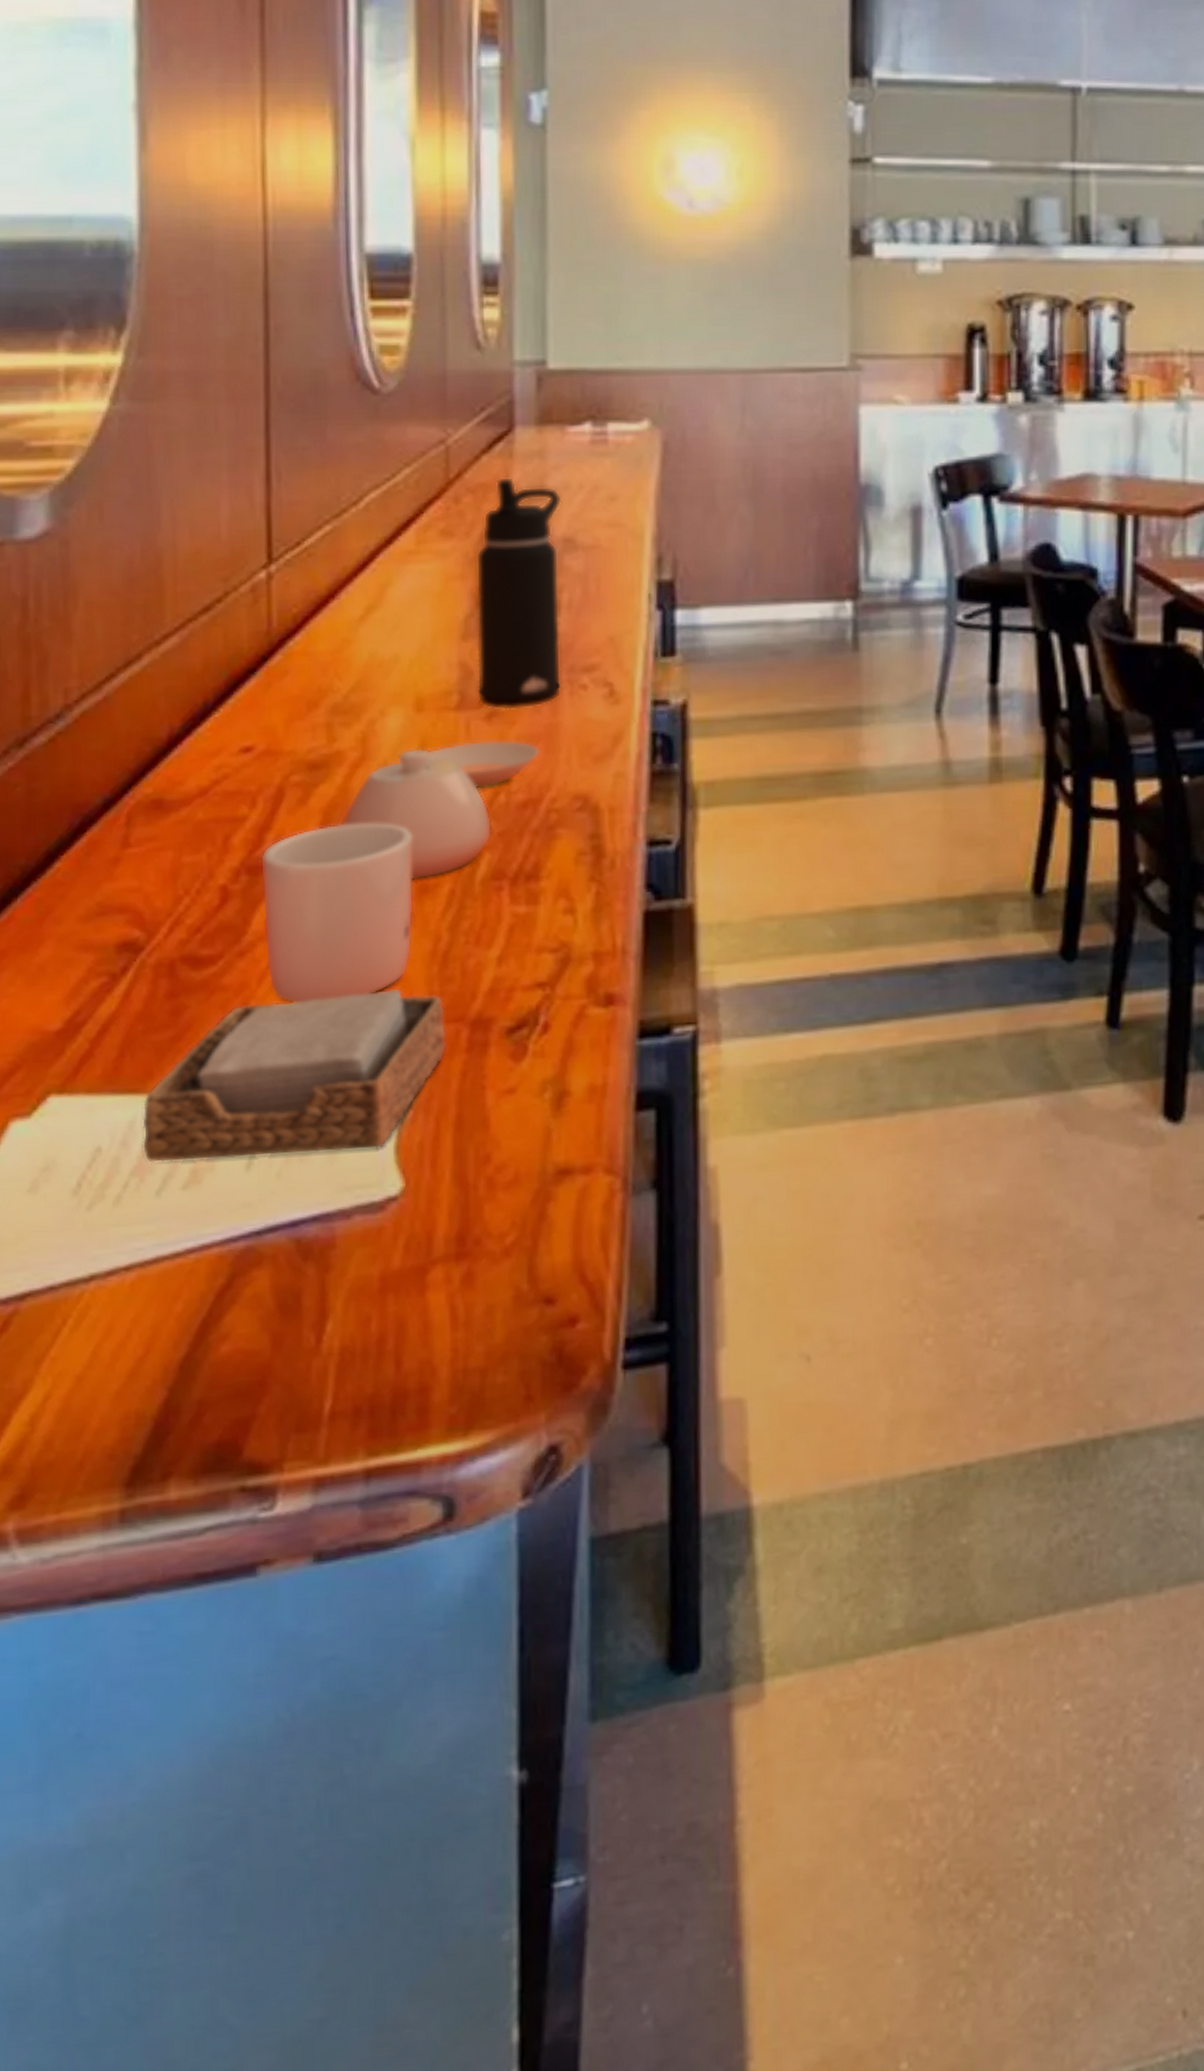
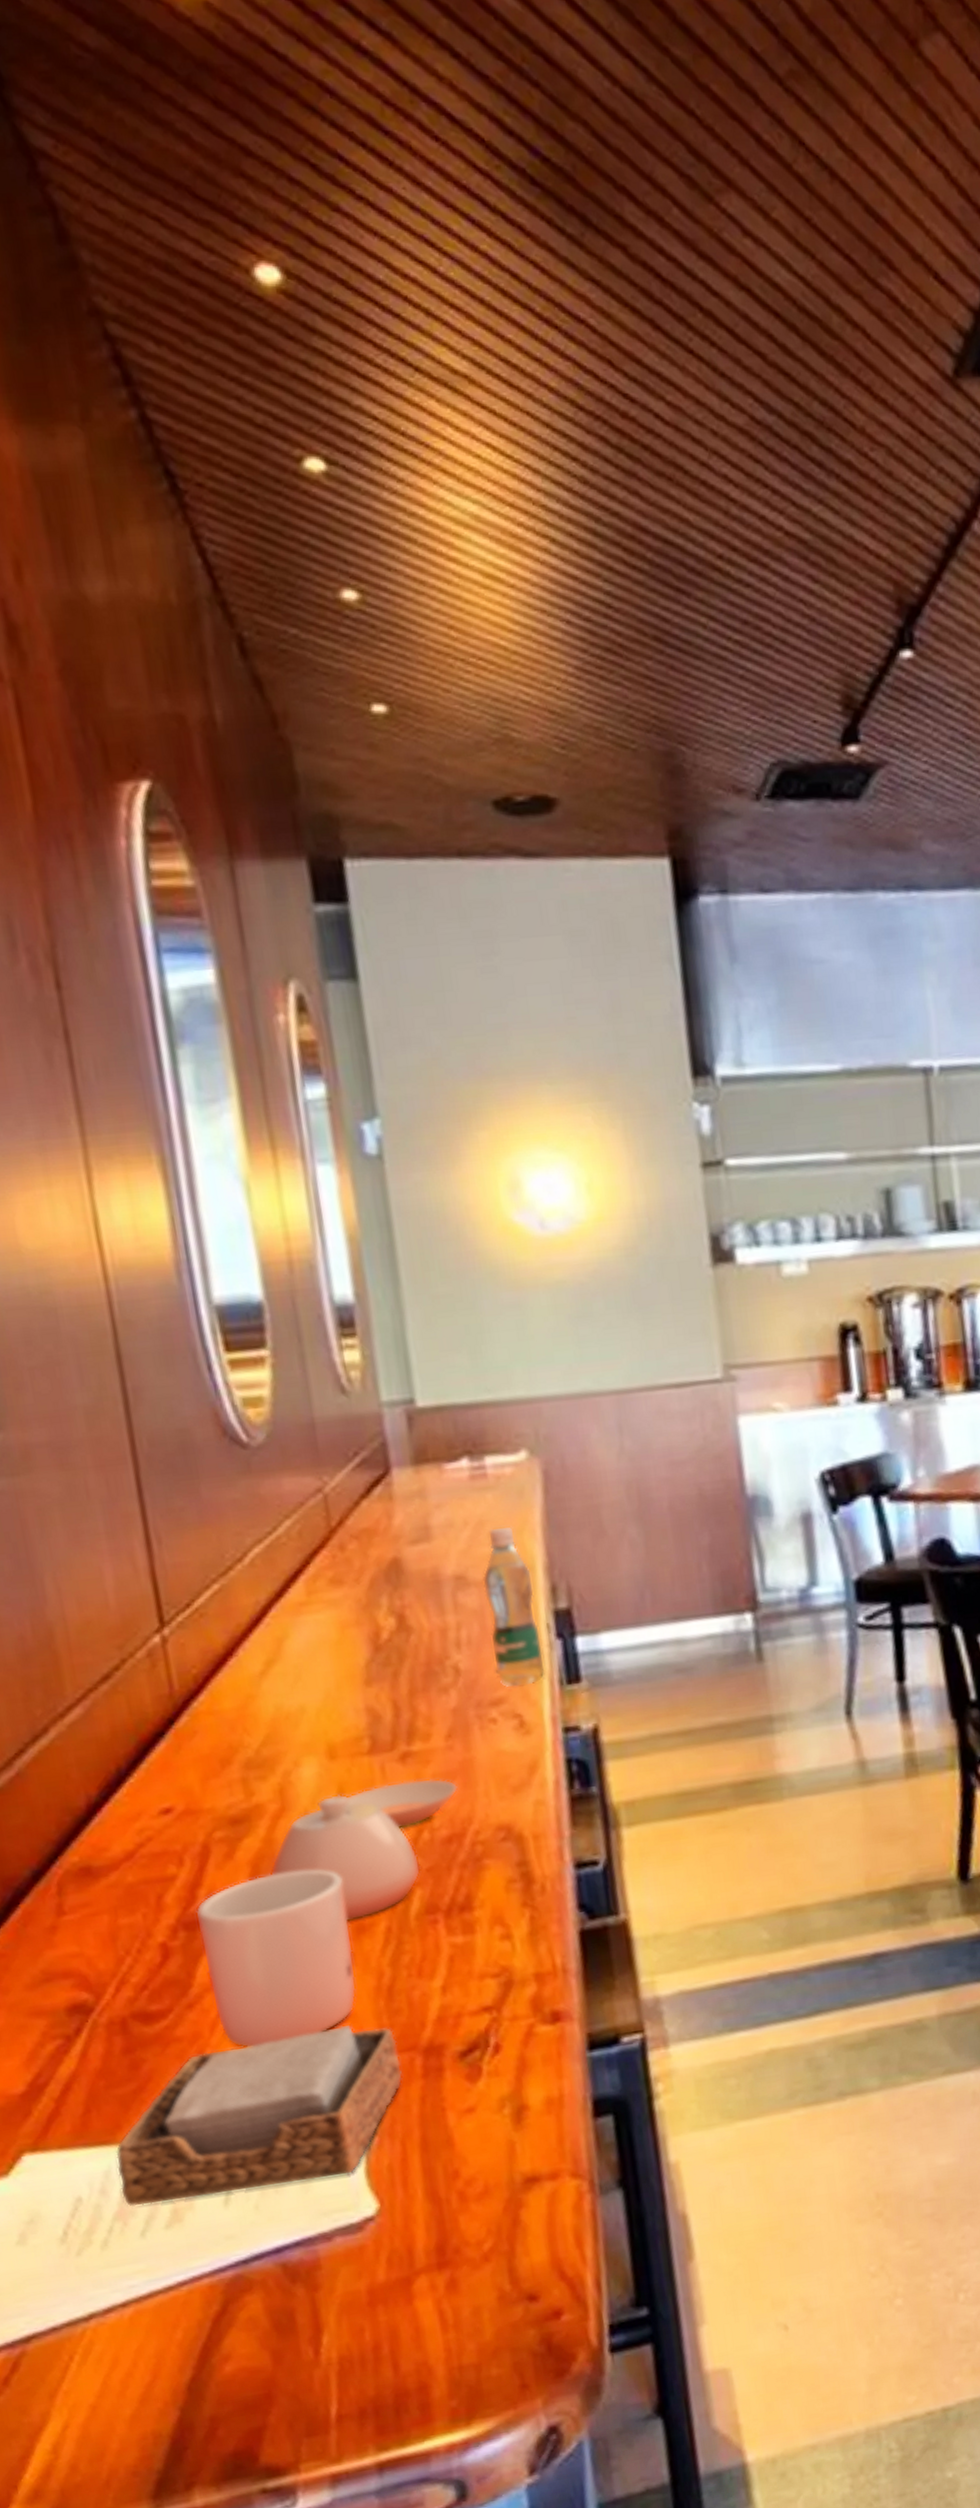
water bottle: present [475,476,562,710] -> none [368,1519,472,1751]
bottle: none [591,494,641,655] -> present [482,1527,545,1687]

